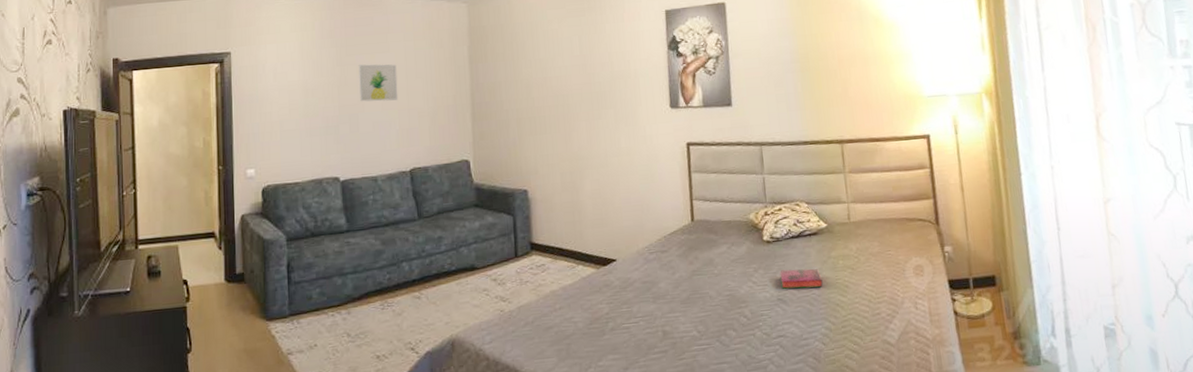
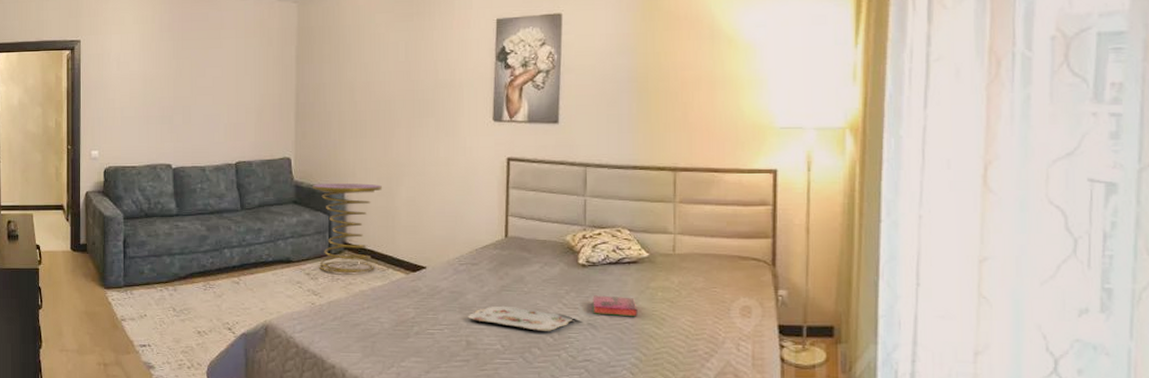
wall art: present [358,64,398,102] -> none [193,59,228,95]
side table: none [493,180,567,276] -> present [312,183,383,274]
serving tray: none [662,290,764,313] -> present [468,305,573,331]

